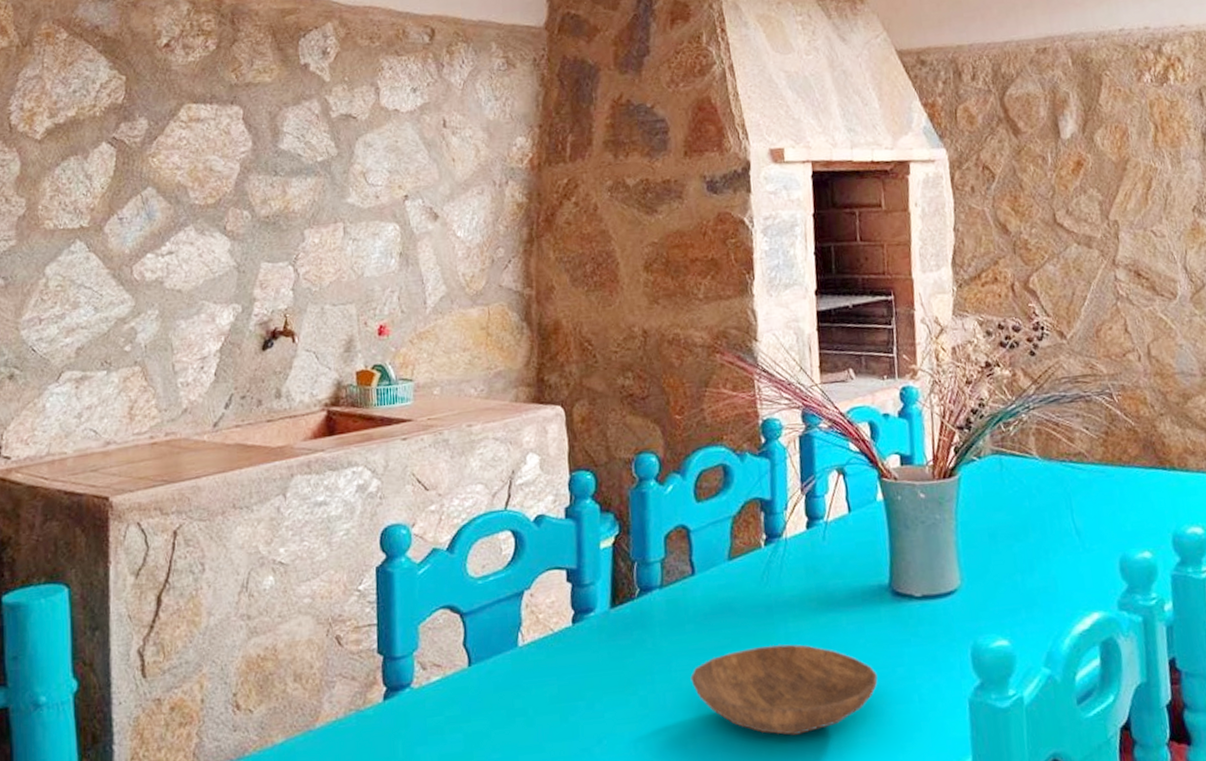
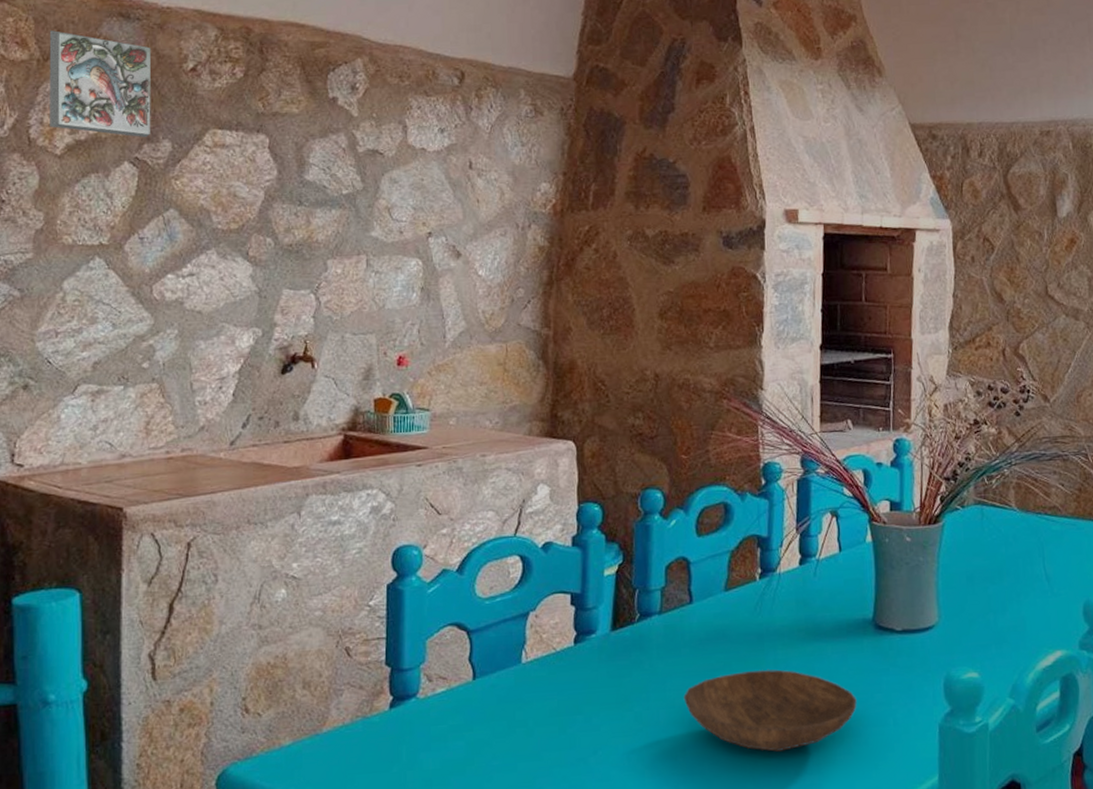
decorative tile: none [27,16,127,117] -> present [49,30,152,138]

